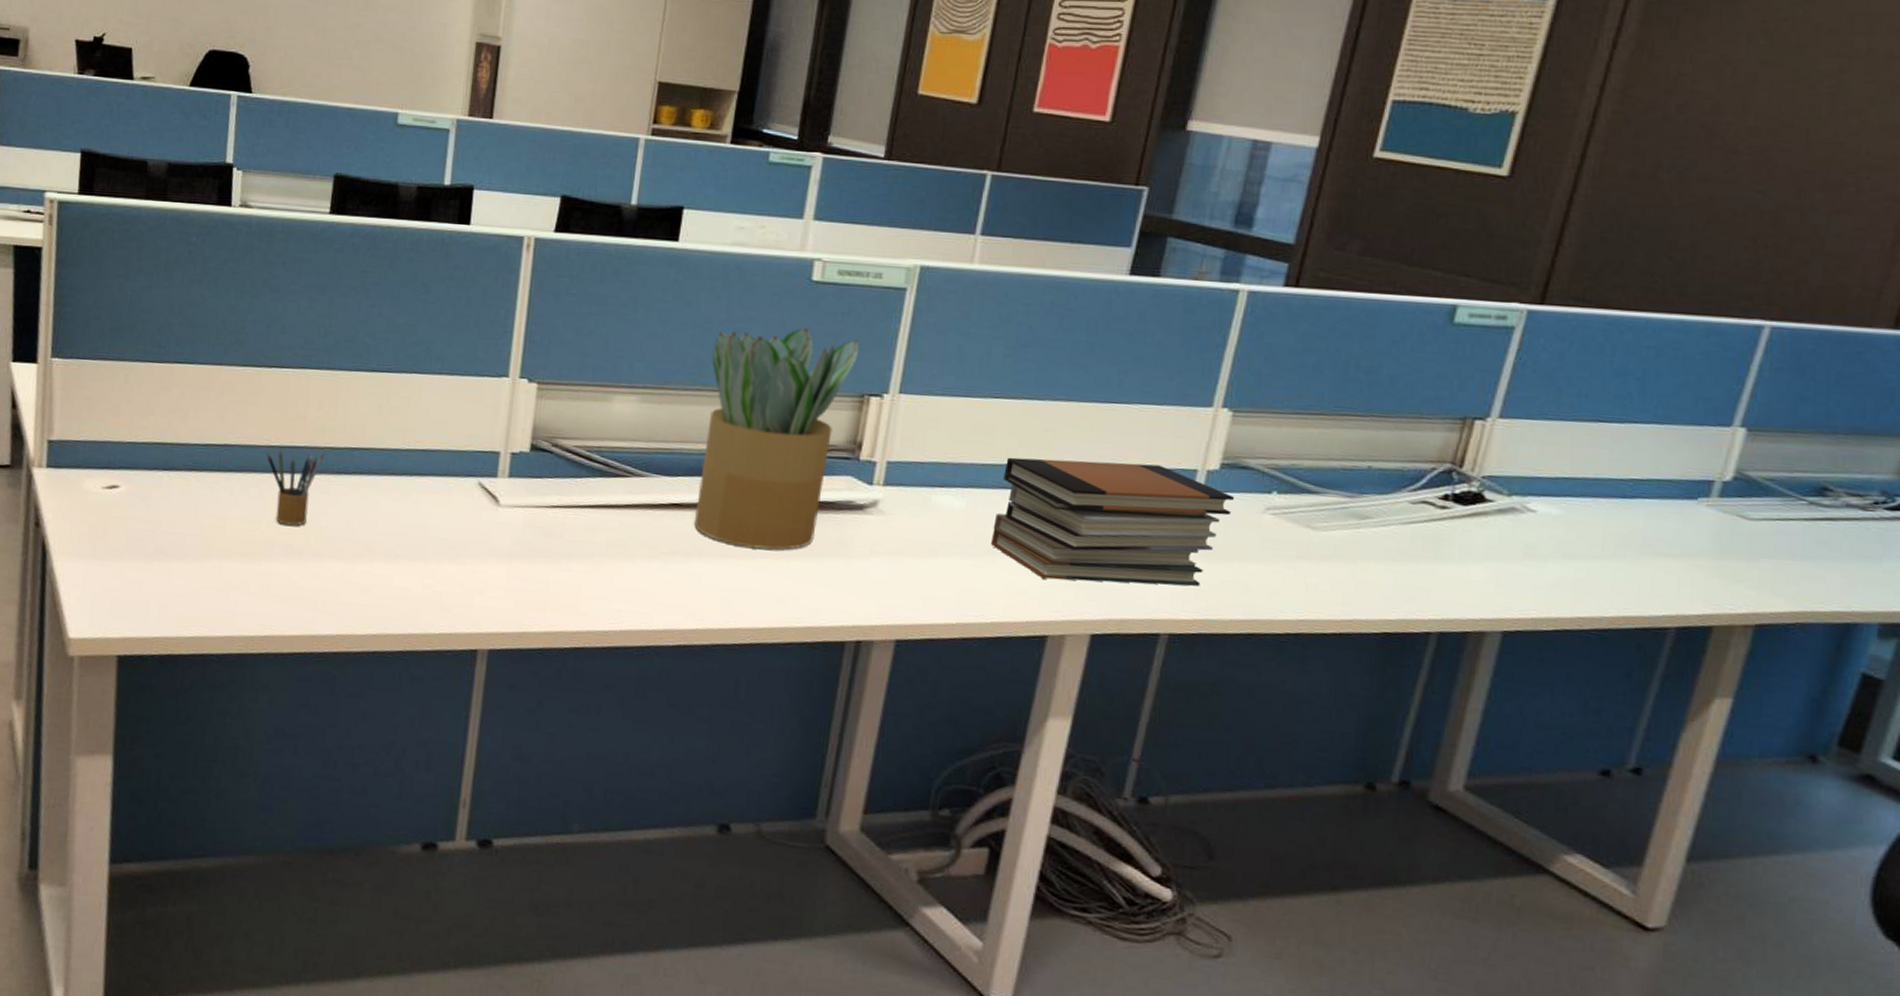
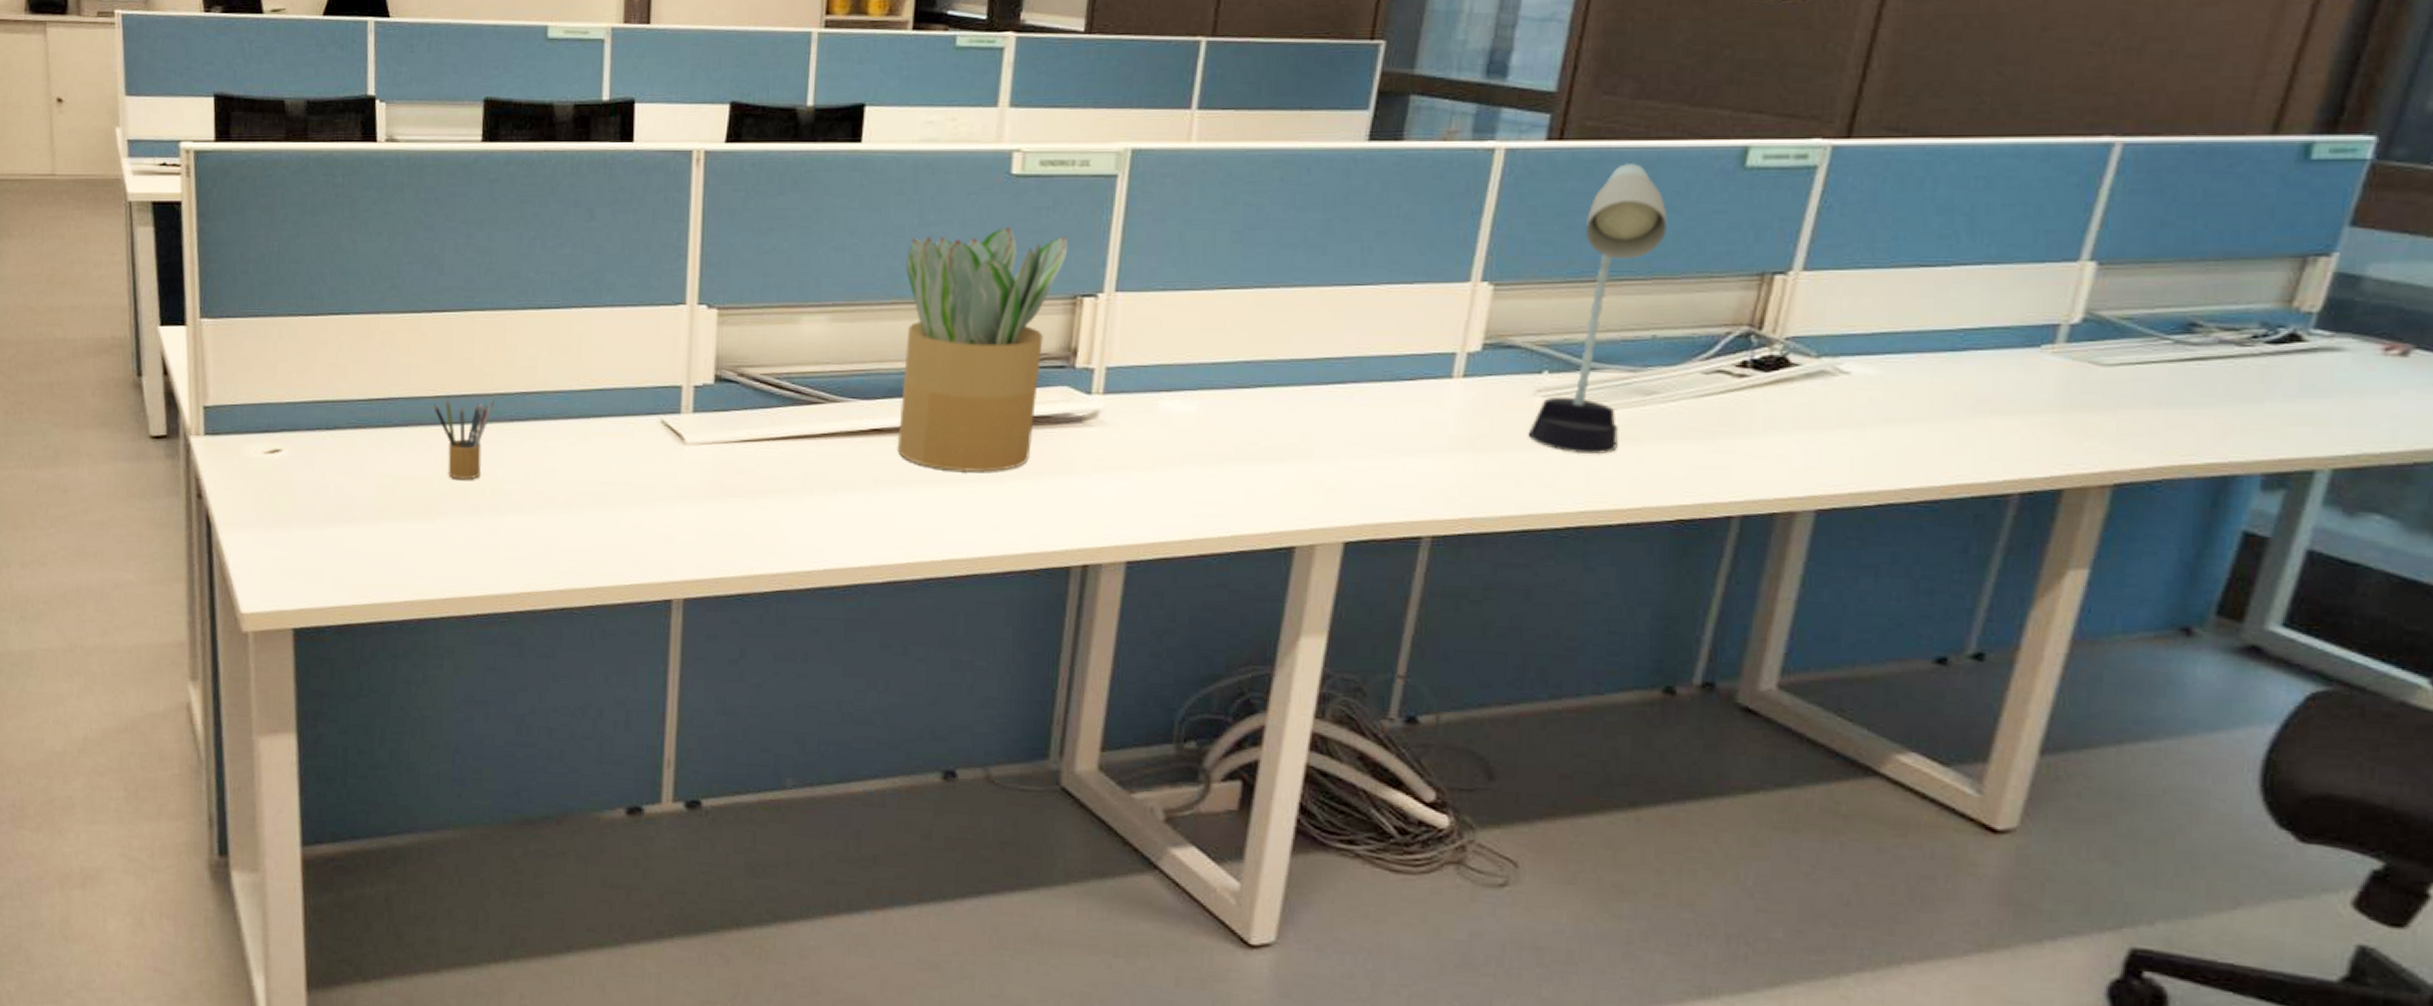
book stack: present [990,457,1235,586] -> none [1226,350,1501,485]
desk lamp: none [1257,312,1385,570] -> present [1528,164,1668,455]

